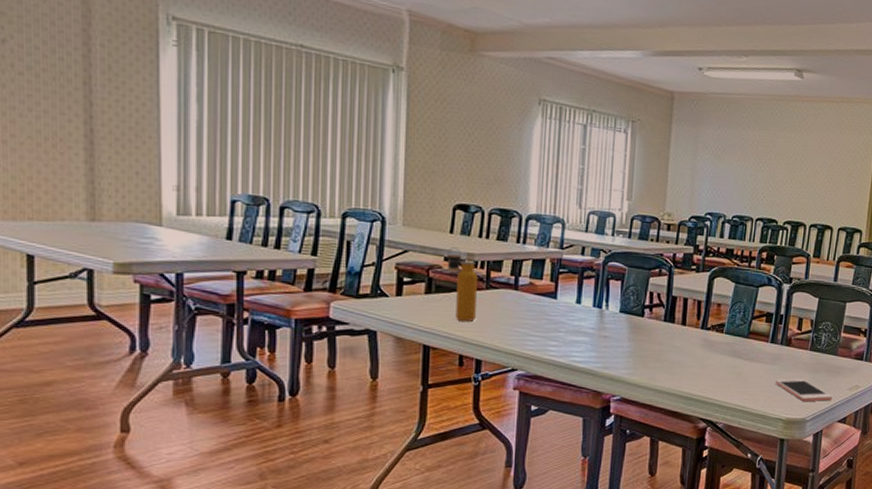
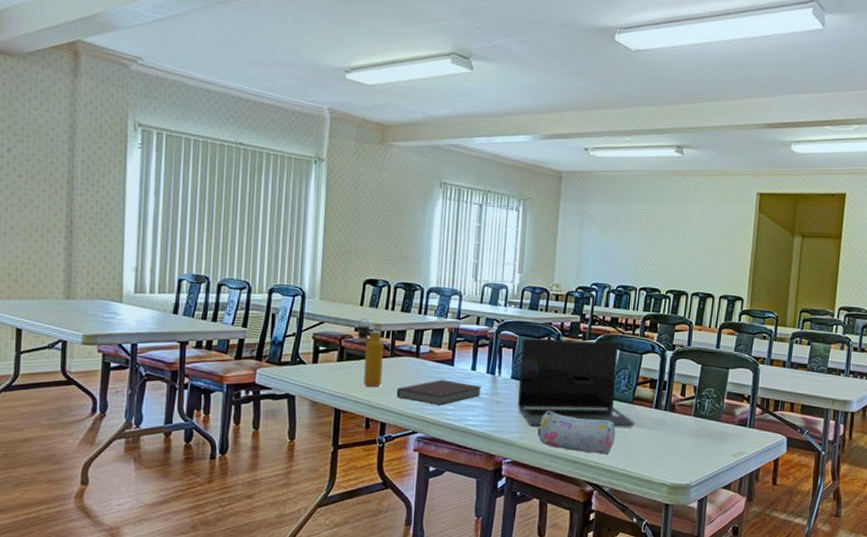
notebook: none [493,314,588,341] -> present [396,380,482,405]
laptop: none [627,269,751,362] -> present [518,338,635,427]
pencil case: none [648,346,730,390] -> present [537,411,615,455]
cell phone: present [775,379,833,401] -> none [659,444,717,467]

